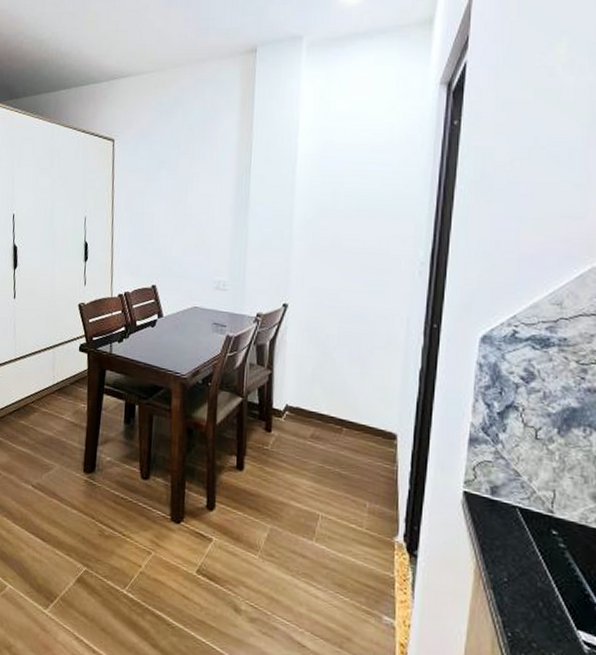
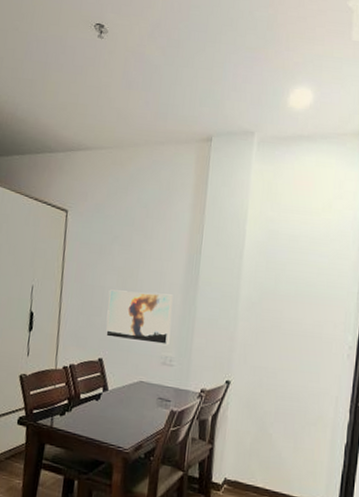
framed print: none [157,216,224,270] -> present [106,289,173,346]

